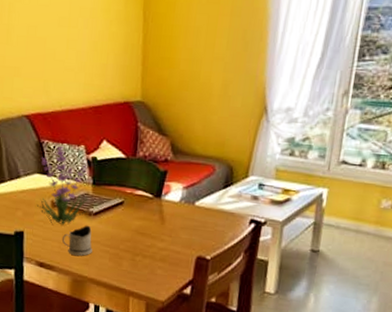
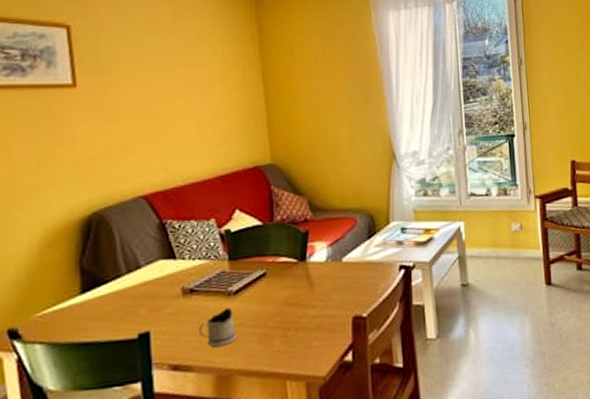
plant: present [36,146,87,226] -> none [163,223,224,314]

